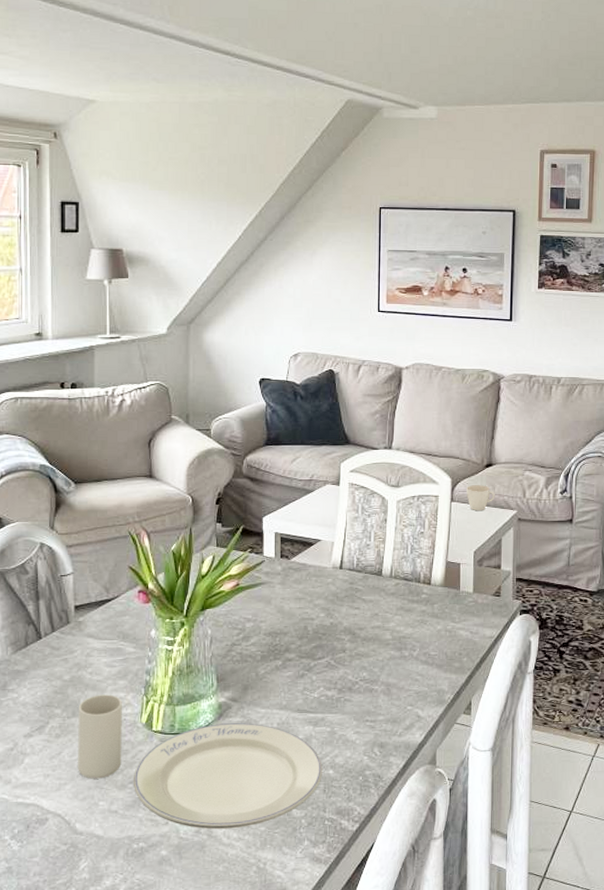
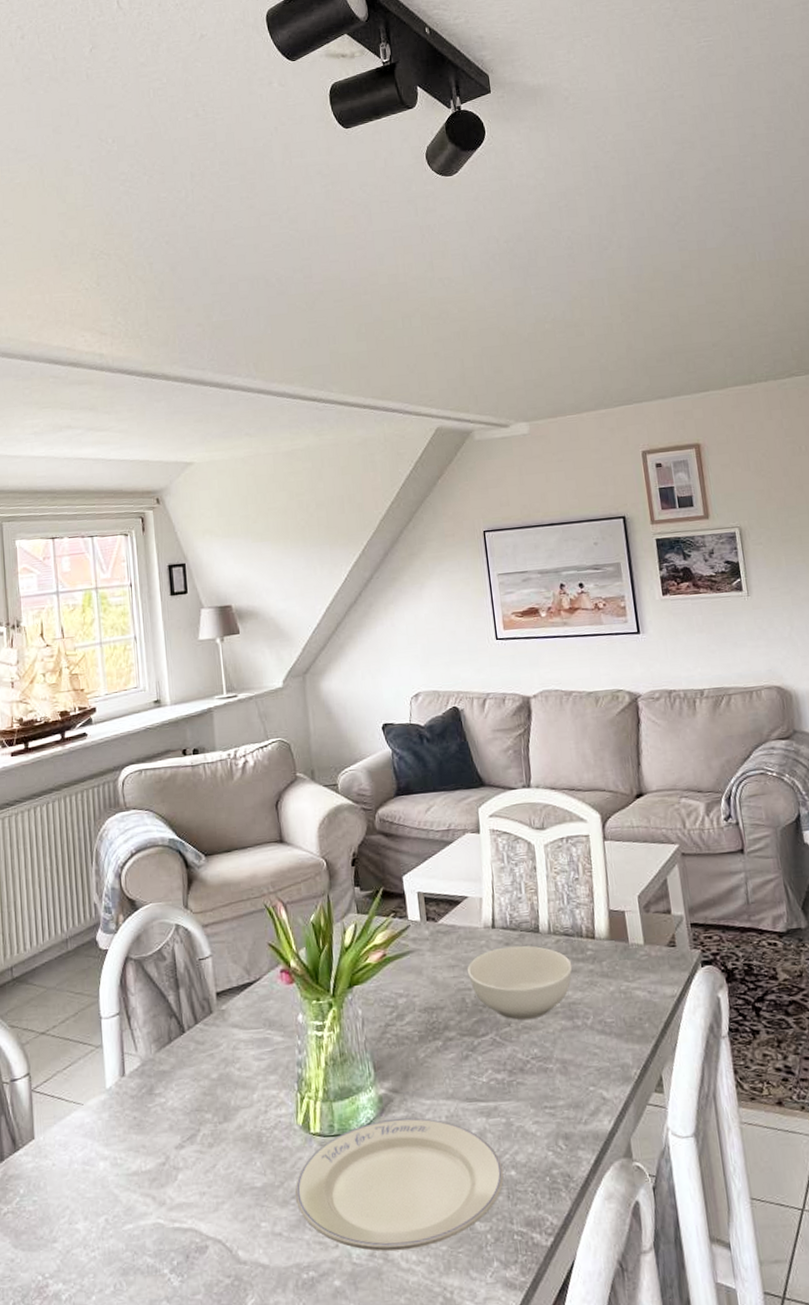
cup: present [78,694,122,779] -> none [229,1093,281,1196]
bowl: none [312,585,407,649] -> present [467,945,573,1021]
cup: present [465,485,495,511] -> none [617,818,652,849]

